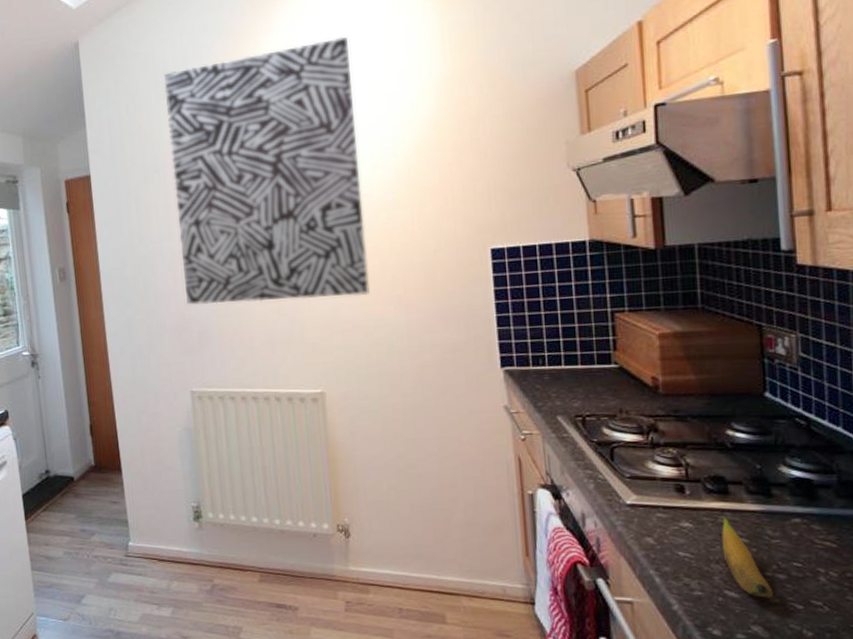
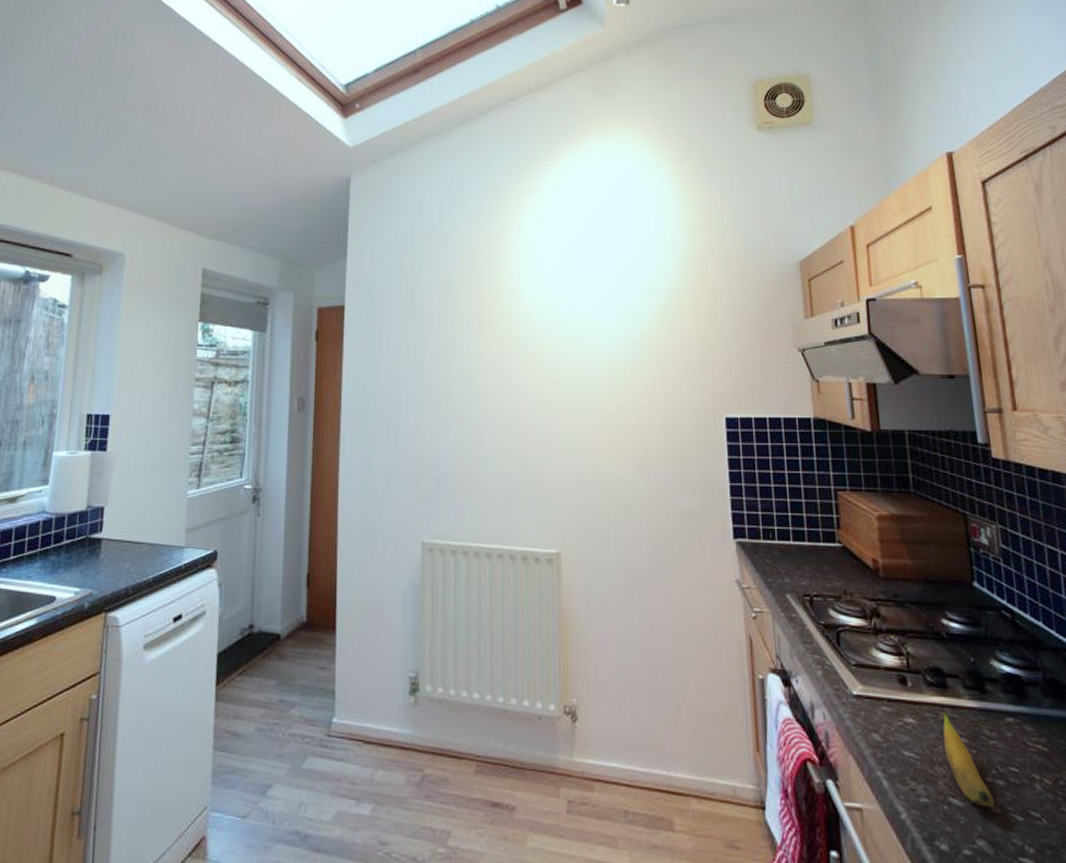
wall art: present [164,37,370,305] -> none [427,205,611,454]

